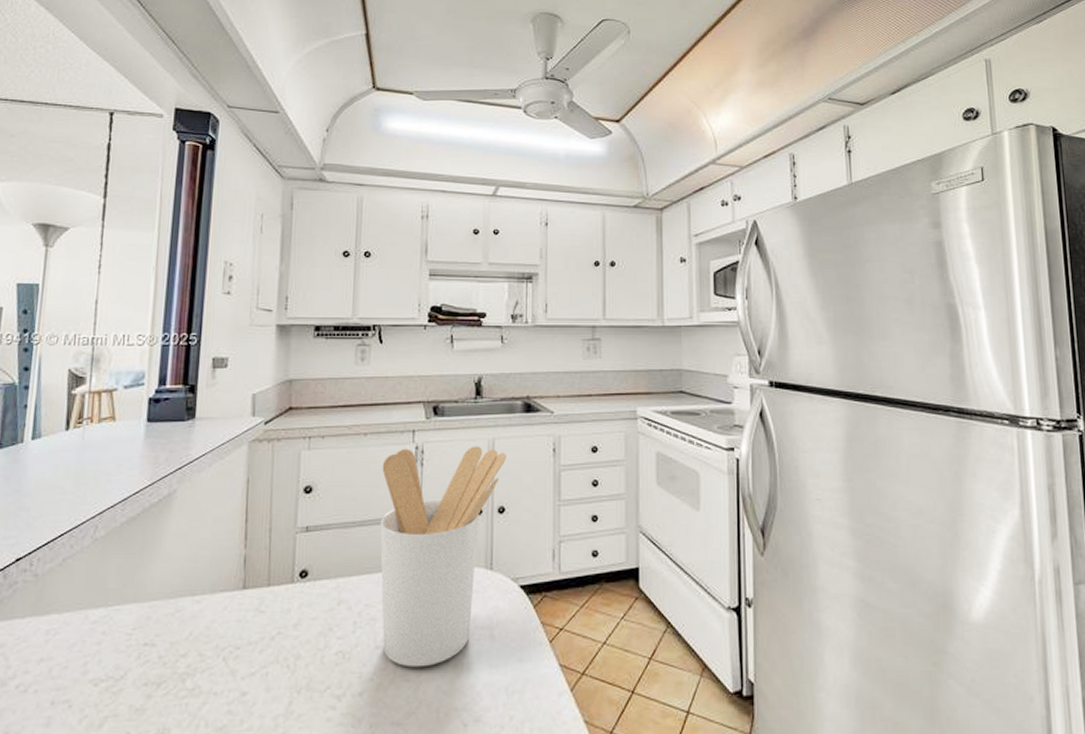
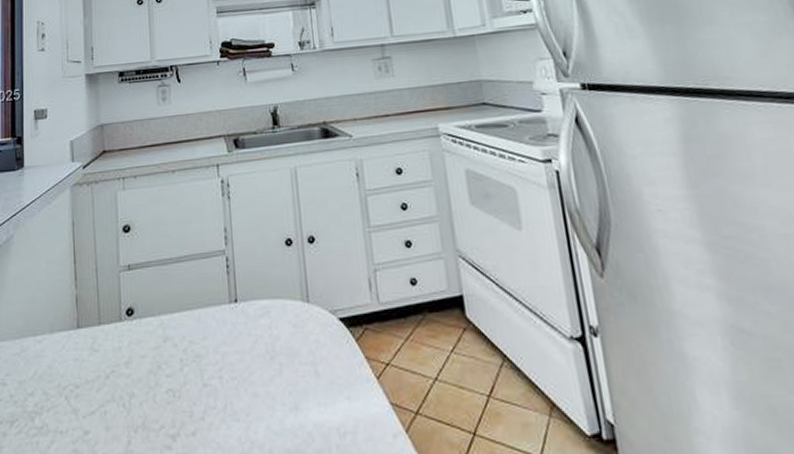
utensil holder: present [379,446,506,668] -> none [191,175,310,406]

